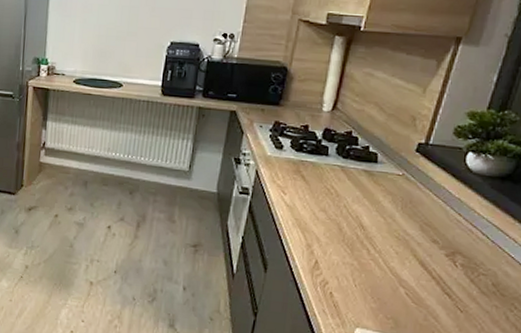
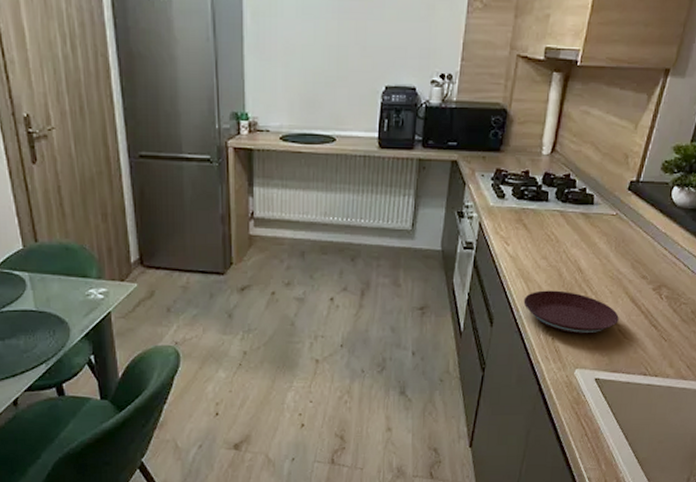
plate: none [300,242,406,294] -> present [523,290,619,334]

